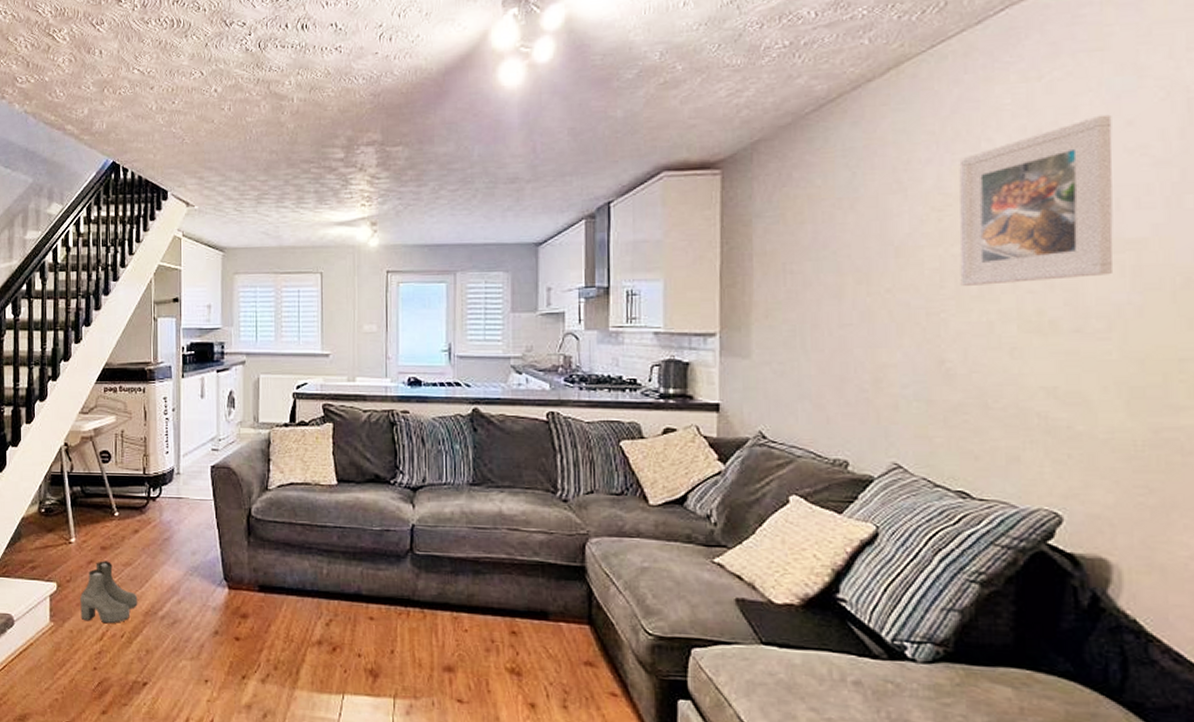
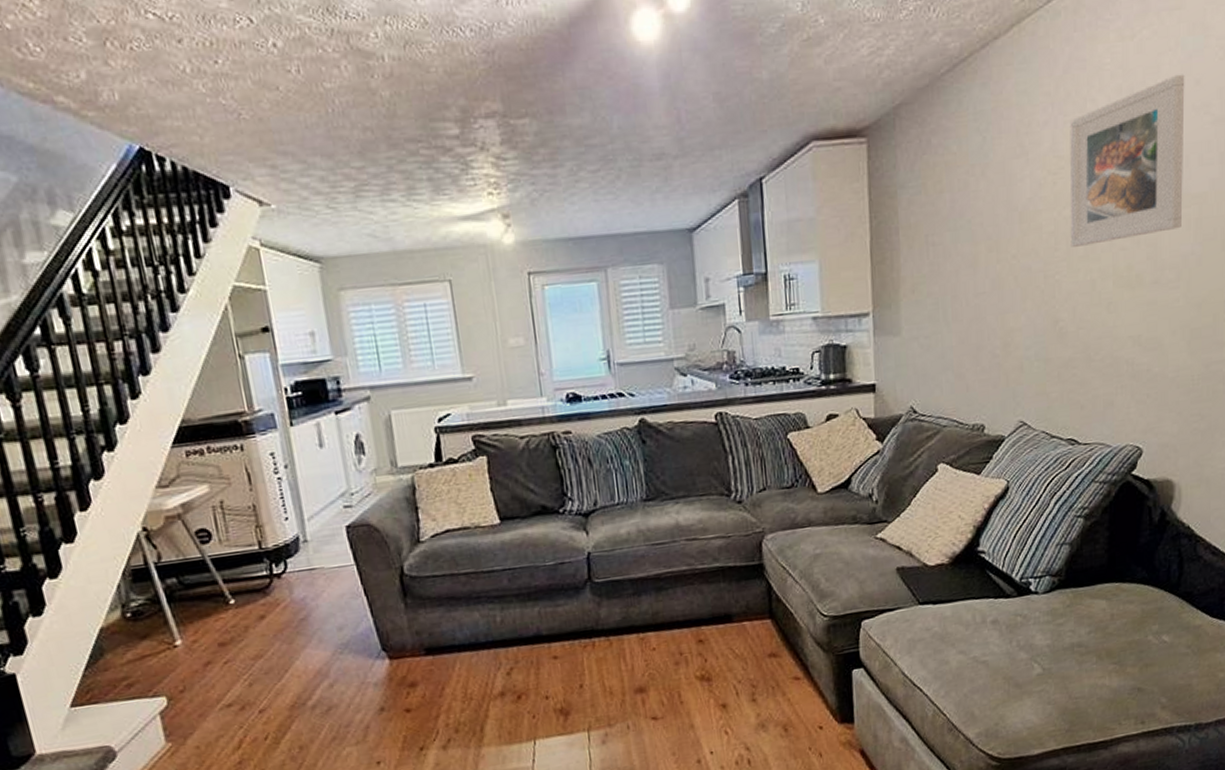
boots: present [80,560,138,624] -> none [201,658,280,732]

